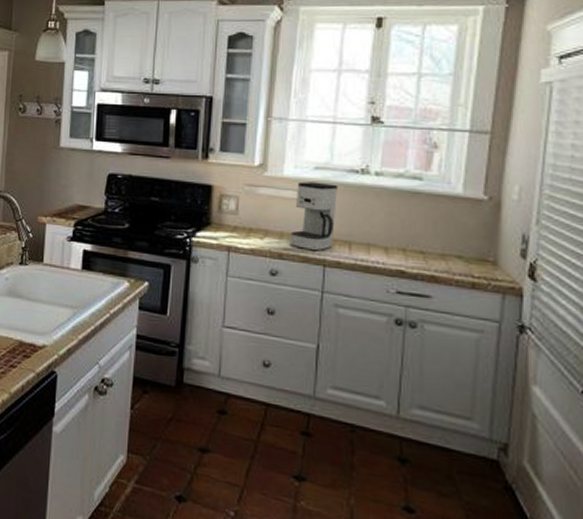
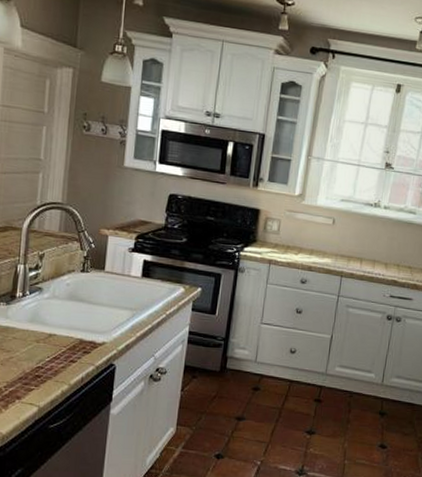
coffee maker: present [289,181,339,252] -> none [317,210,357,265]

